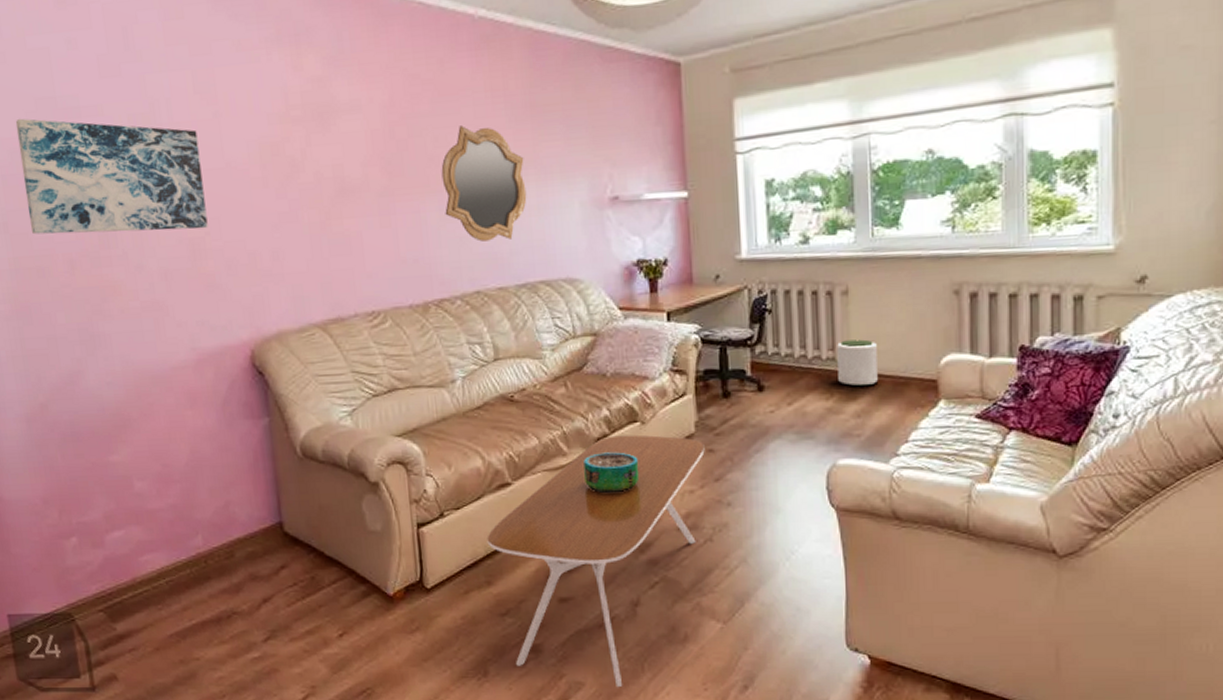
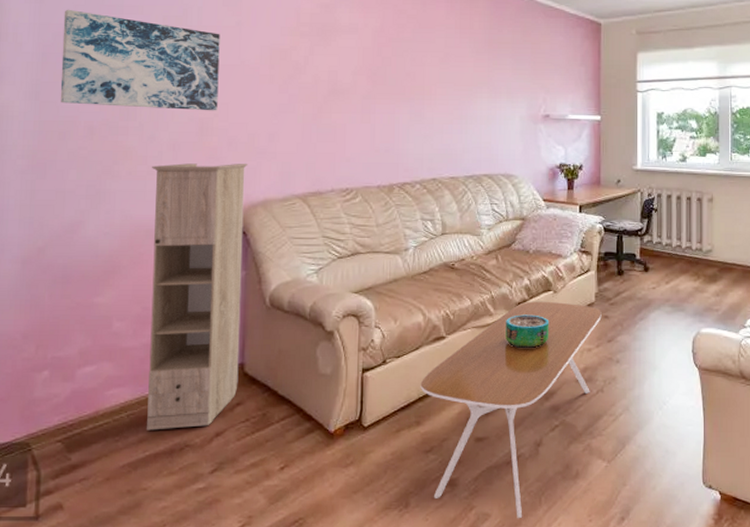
storage cabinet: none [145,290,279,598] -> present [147,163,248,431]
mirror: present [441,125,527,242] -> none [414,51,480,140]
plant pot: present [837,339,878,387] -> none [703,236,732,272]

